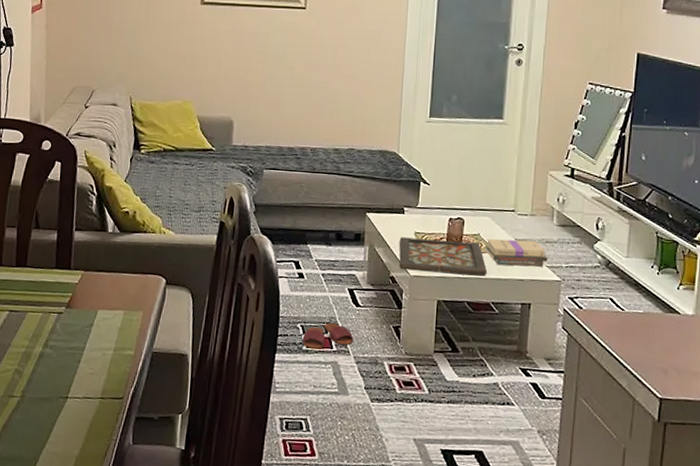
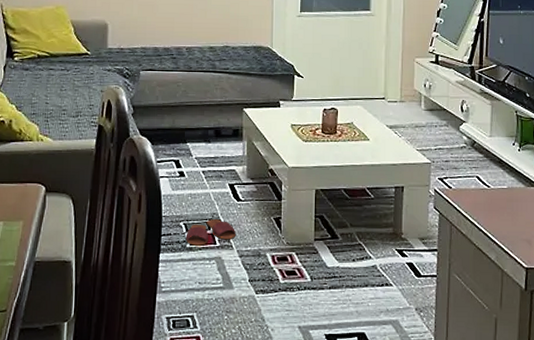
decorative tray: present [399,237,488,277] -> none [276,130,362,164]
books: present [484,239,548,267] -> none [358,126,418,152]

